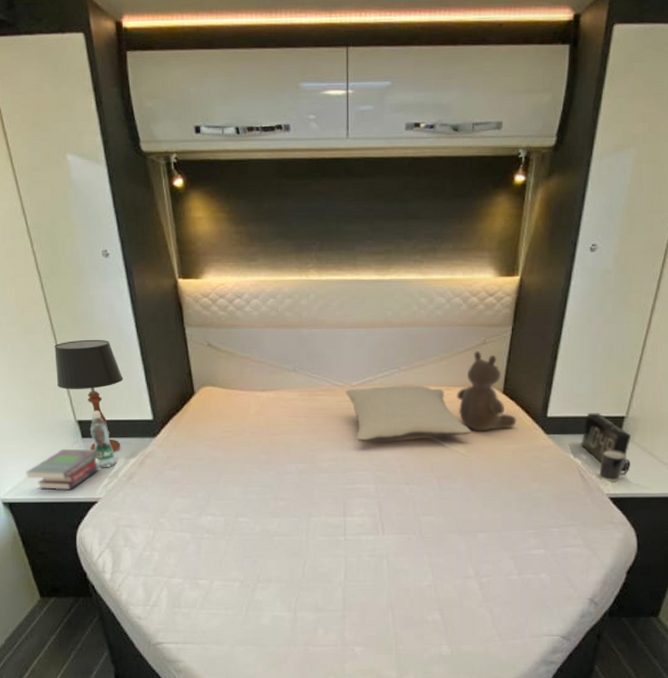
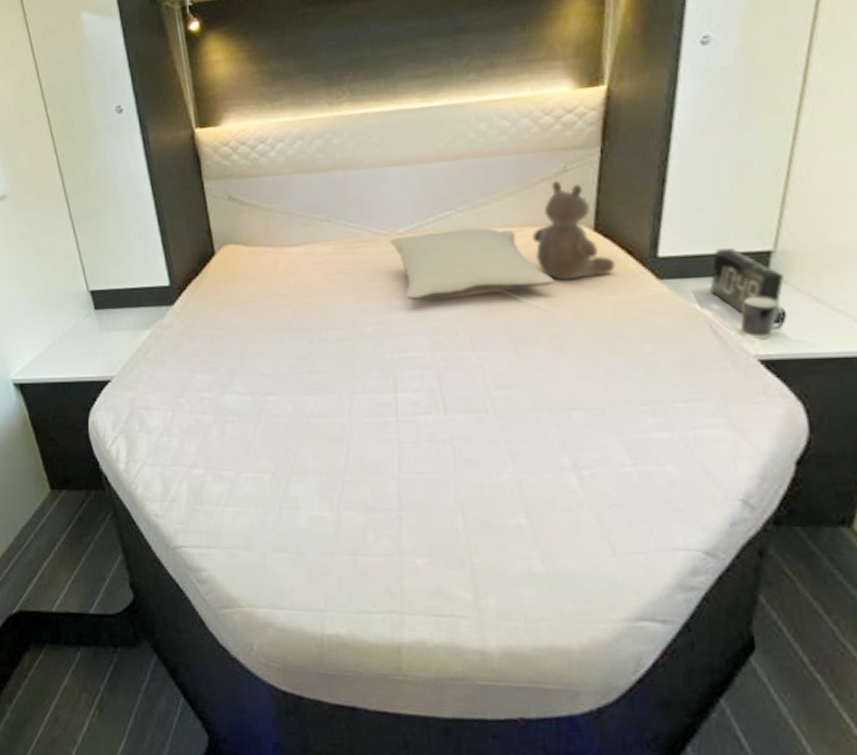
books: present [26,448,99,491] -> none [37,322,113,369]
table lamp: present [54,339,123,453] -> none [67,201,138,325]
bottle: present [89,410,115,468] -> none [102,278,130,342]

